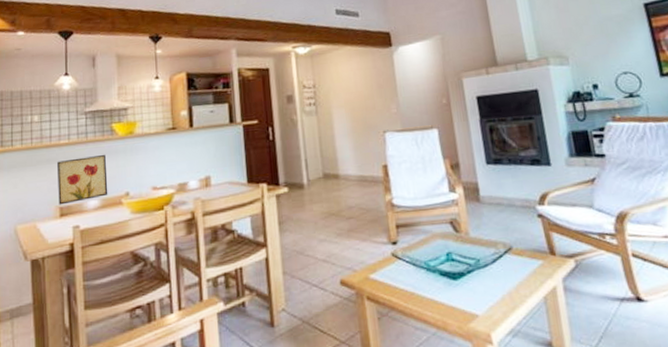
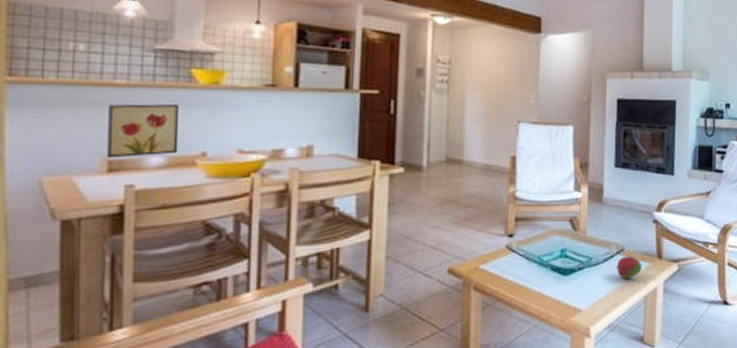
fruit: none [506,254,536,280] -> present [616,256,642,279]

